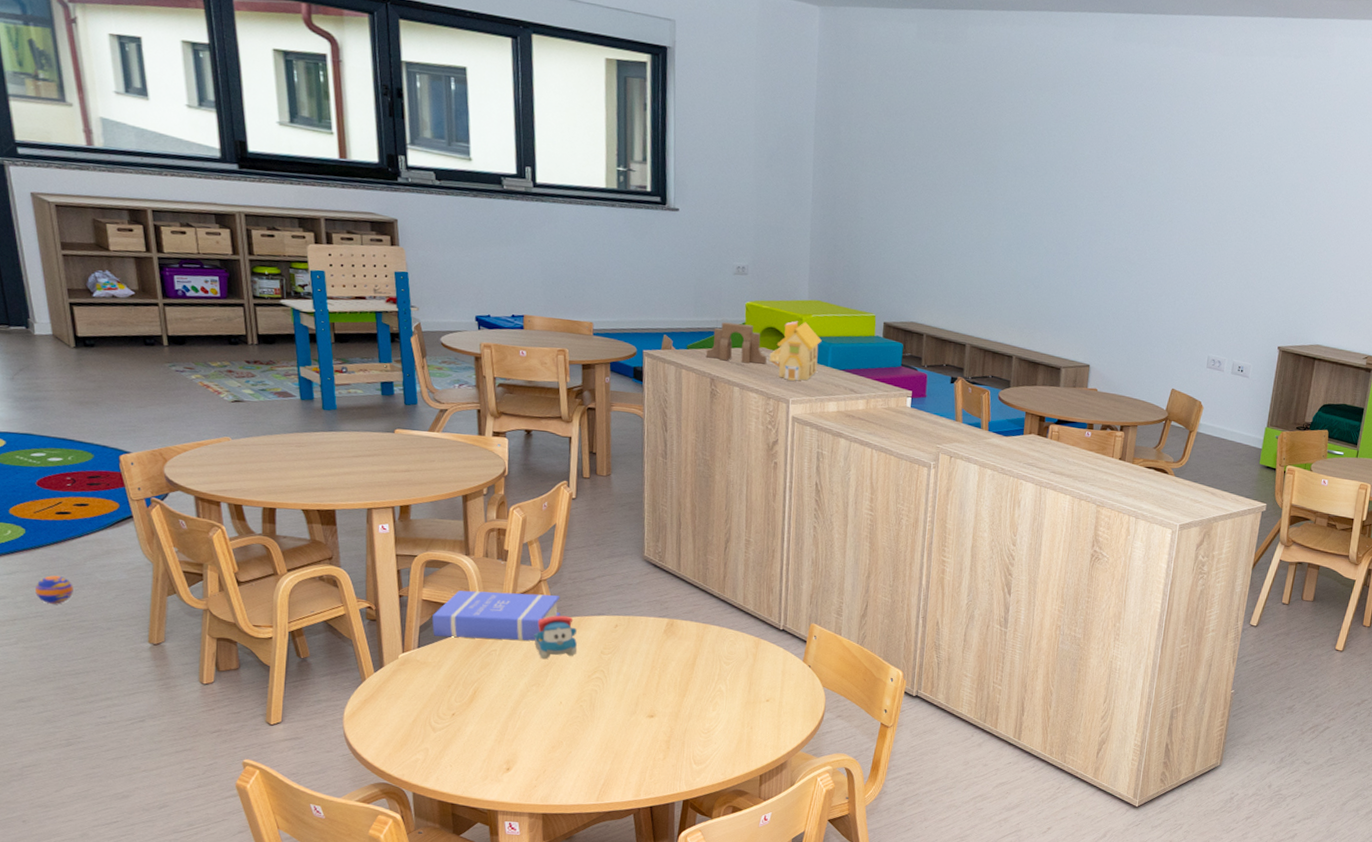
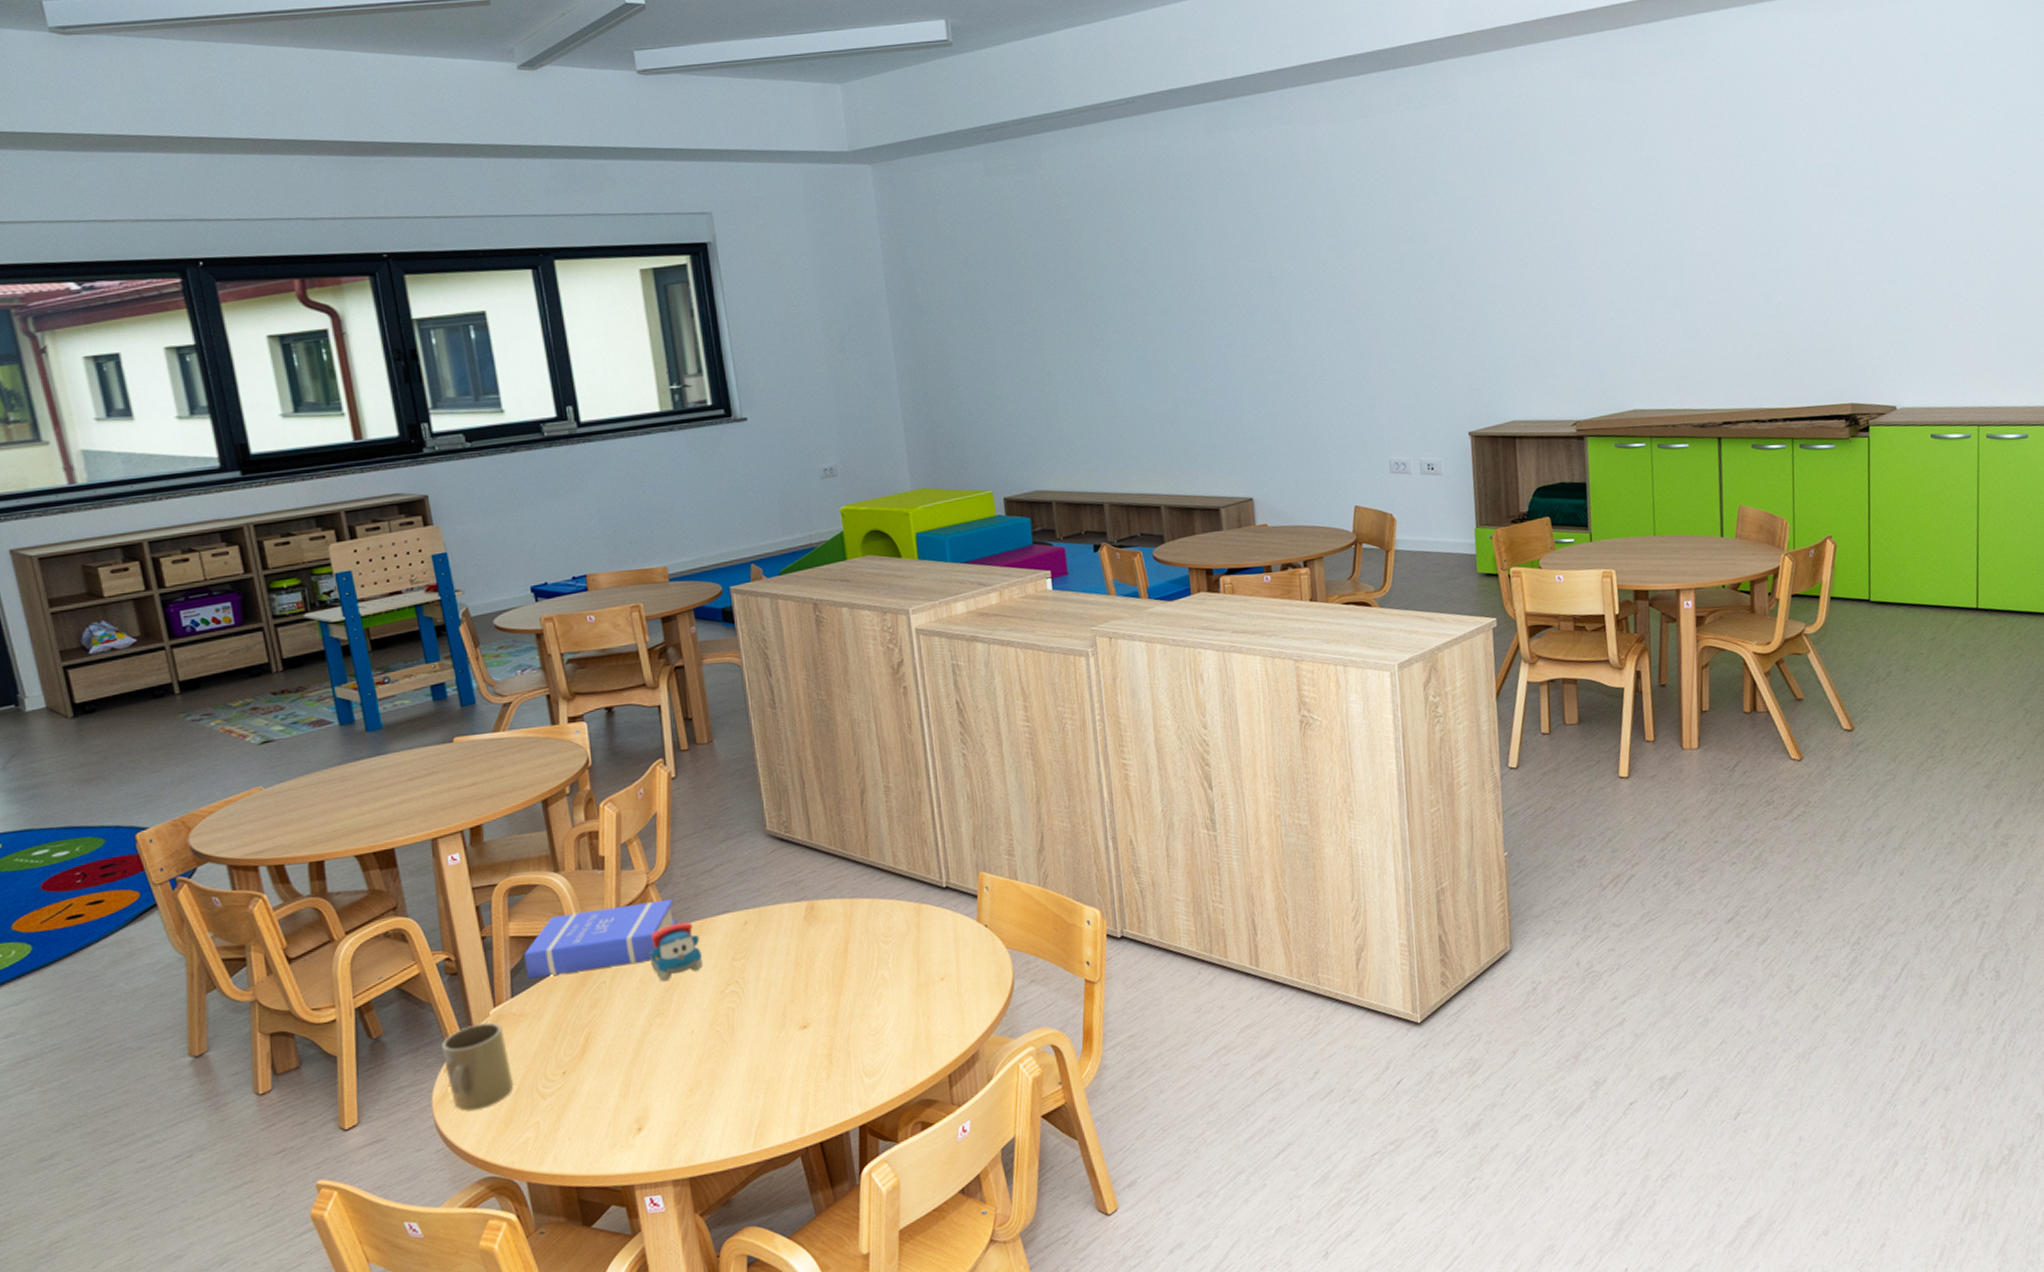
ball: present [35,575,73,604] -> none [49,994,94,1031]
cup: none [355,663,412,729] -> present [441,1022,514,1111]
wooden toy: present [705,322,767,364] -> none [802,532,875,580]
toy house: present [769,321,822,381] -> none [877,516,935,588]

